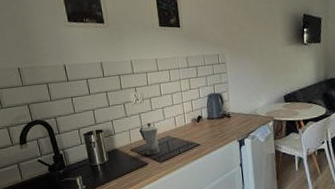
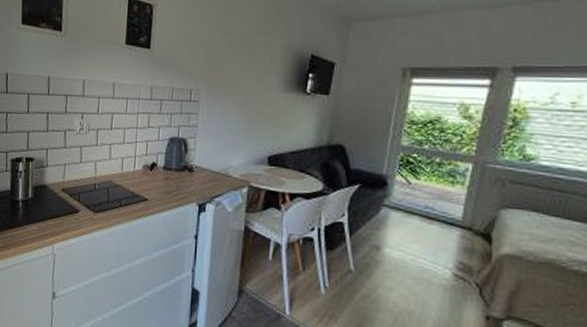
moka pot: present [139,122,161,156] -> none [76,160,100,202]

